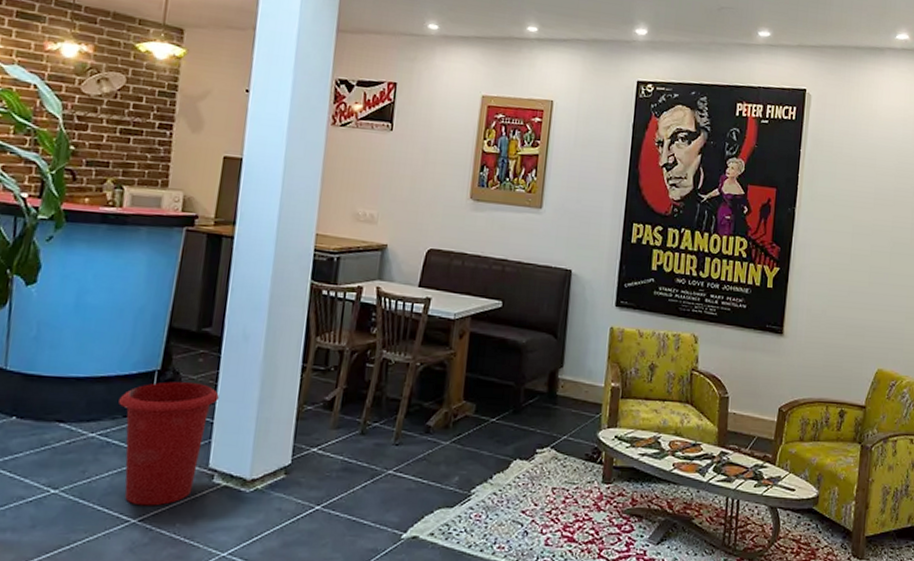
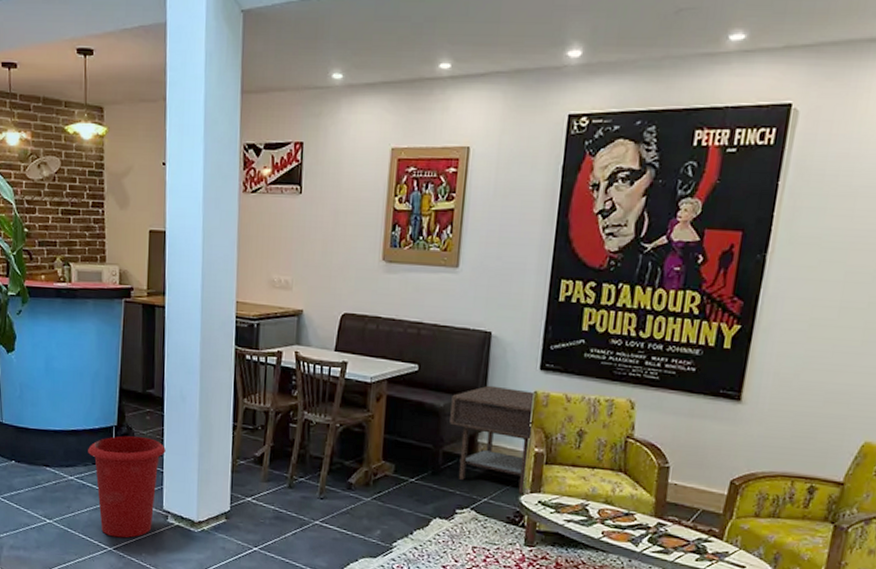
side table: none [531,321,612,430] -> present [449,385,536,494]

